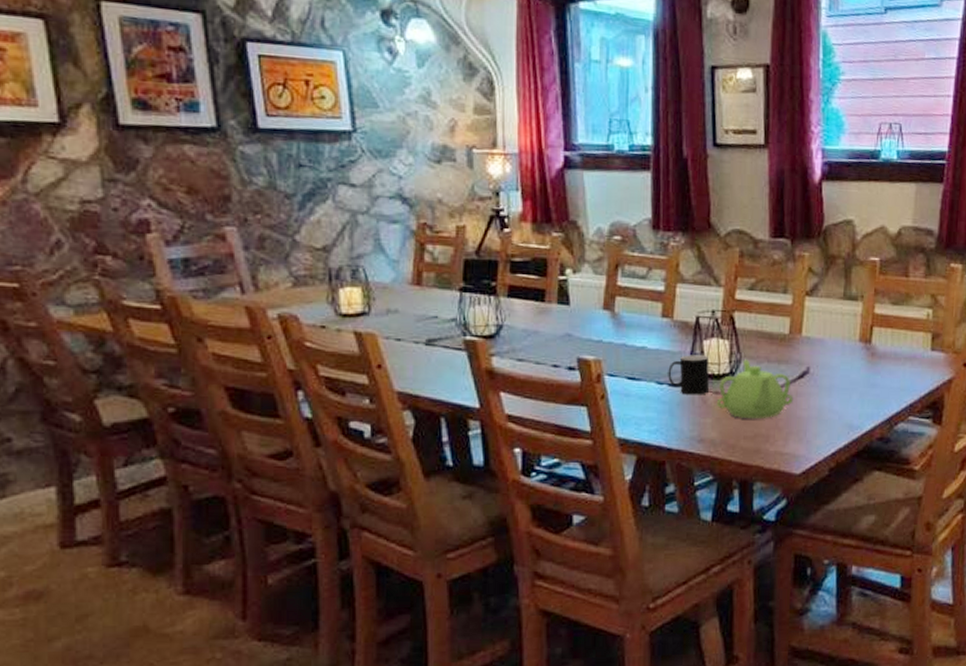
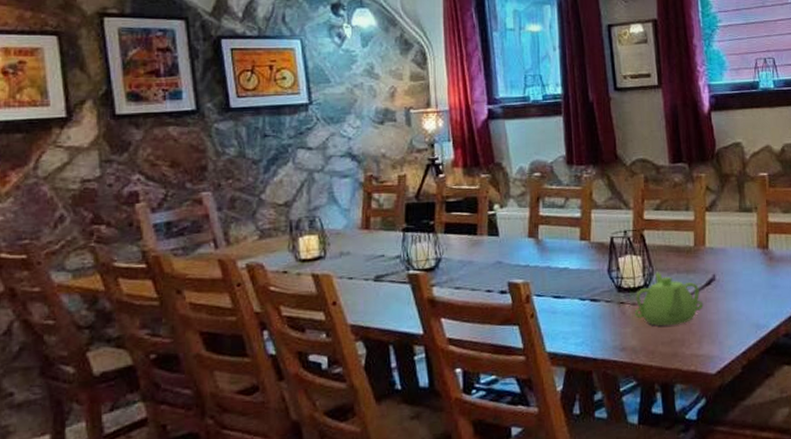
cup: present [668,355,709,395] -> none [589,271,626,308]

